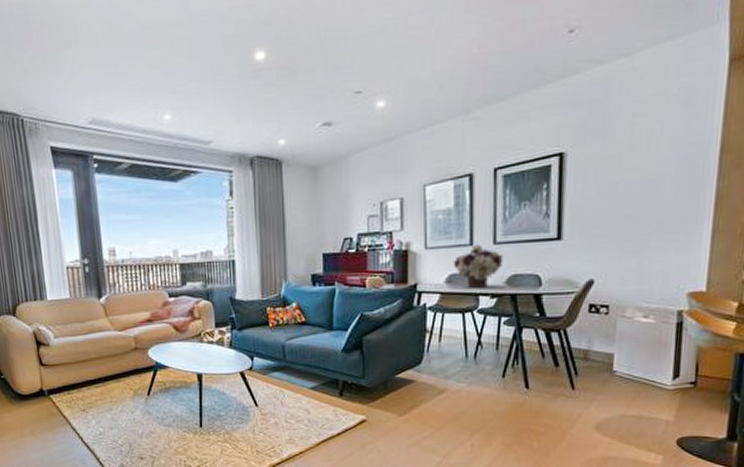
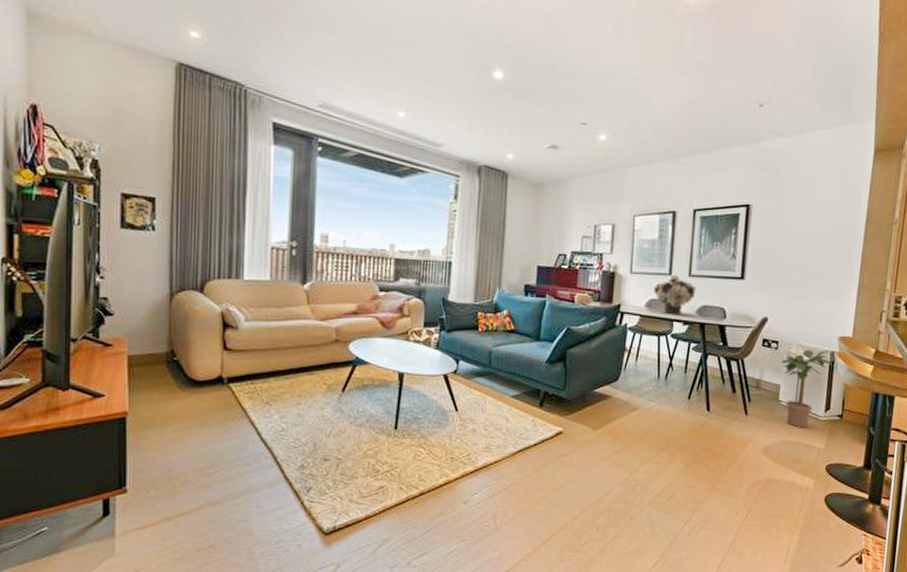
potted plant: none [614,310,681,400] -> present [782,349,833,429]

